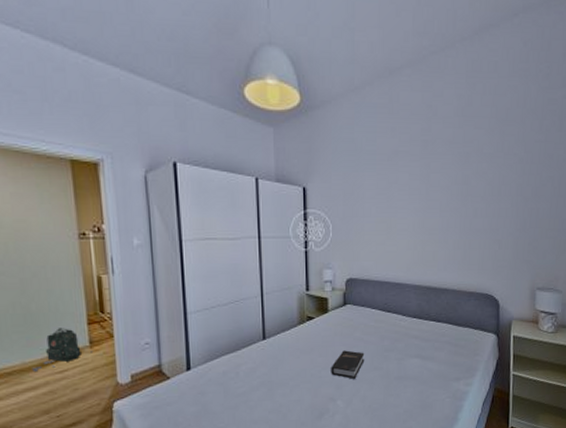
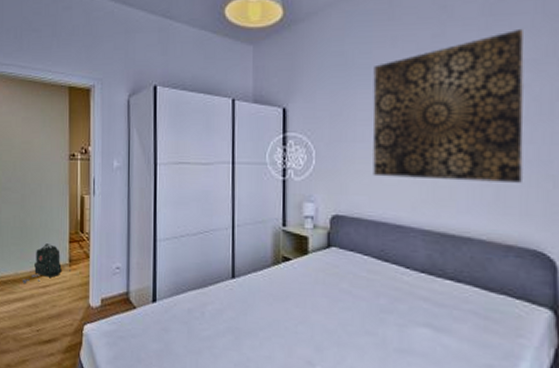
hardback book: present [331,350,365,379] -> none [309,303,353,342]
wall art: none [377,129,484,246] -> present [373,30,525,183]

